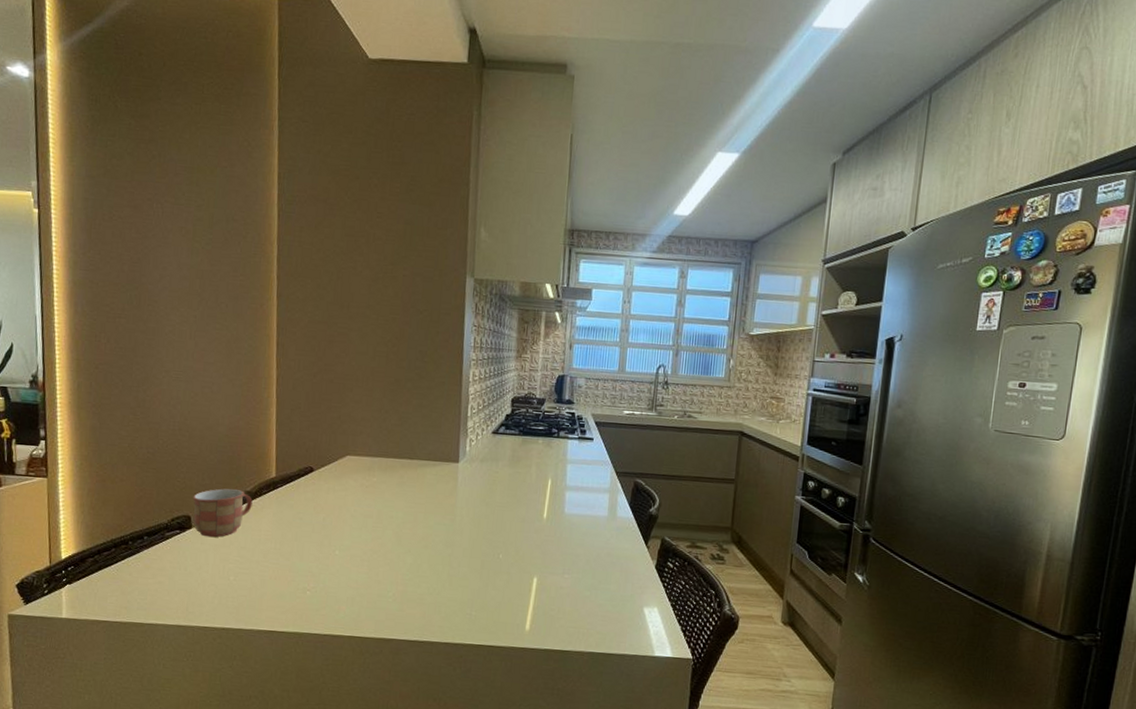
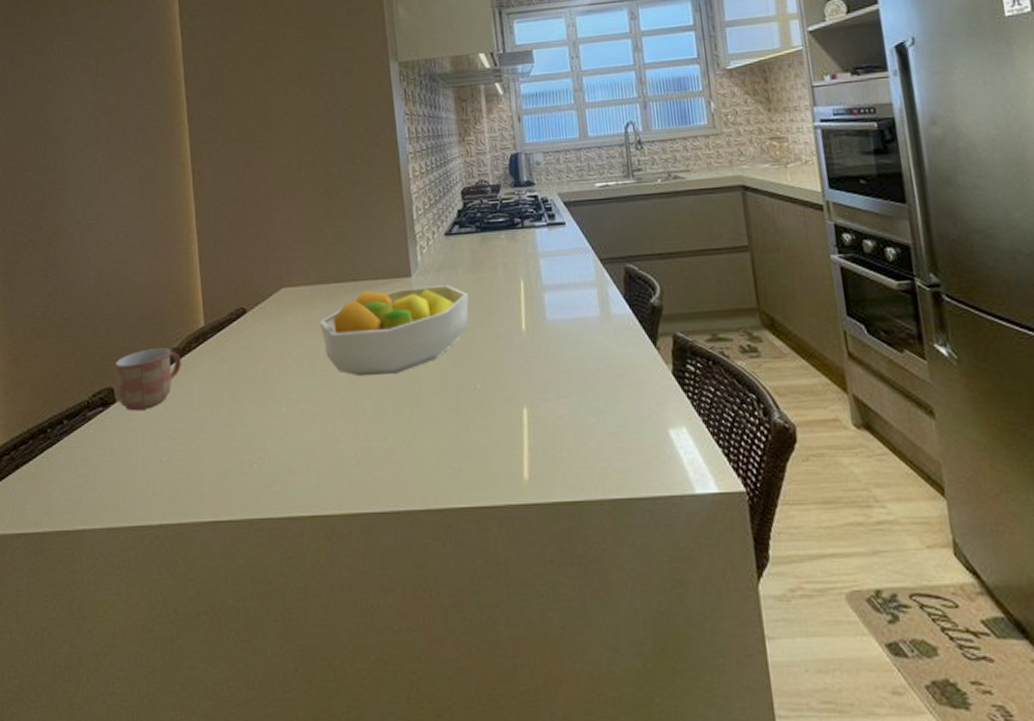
fruit bowl: none [375,467,504,538] -> present [319,285,469,377]

